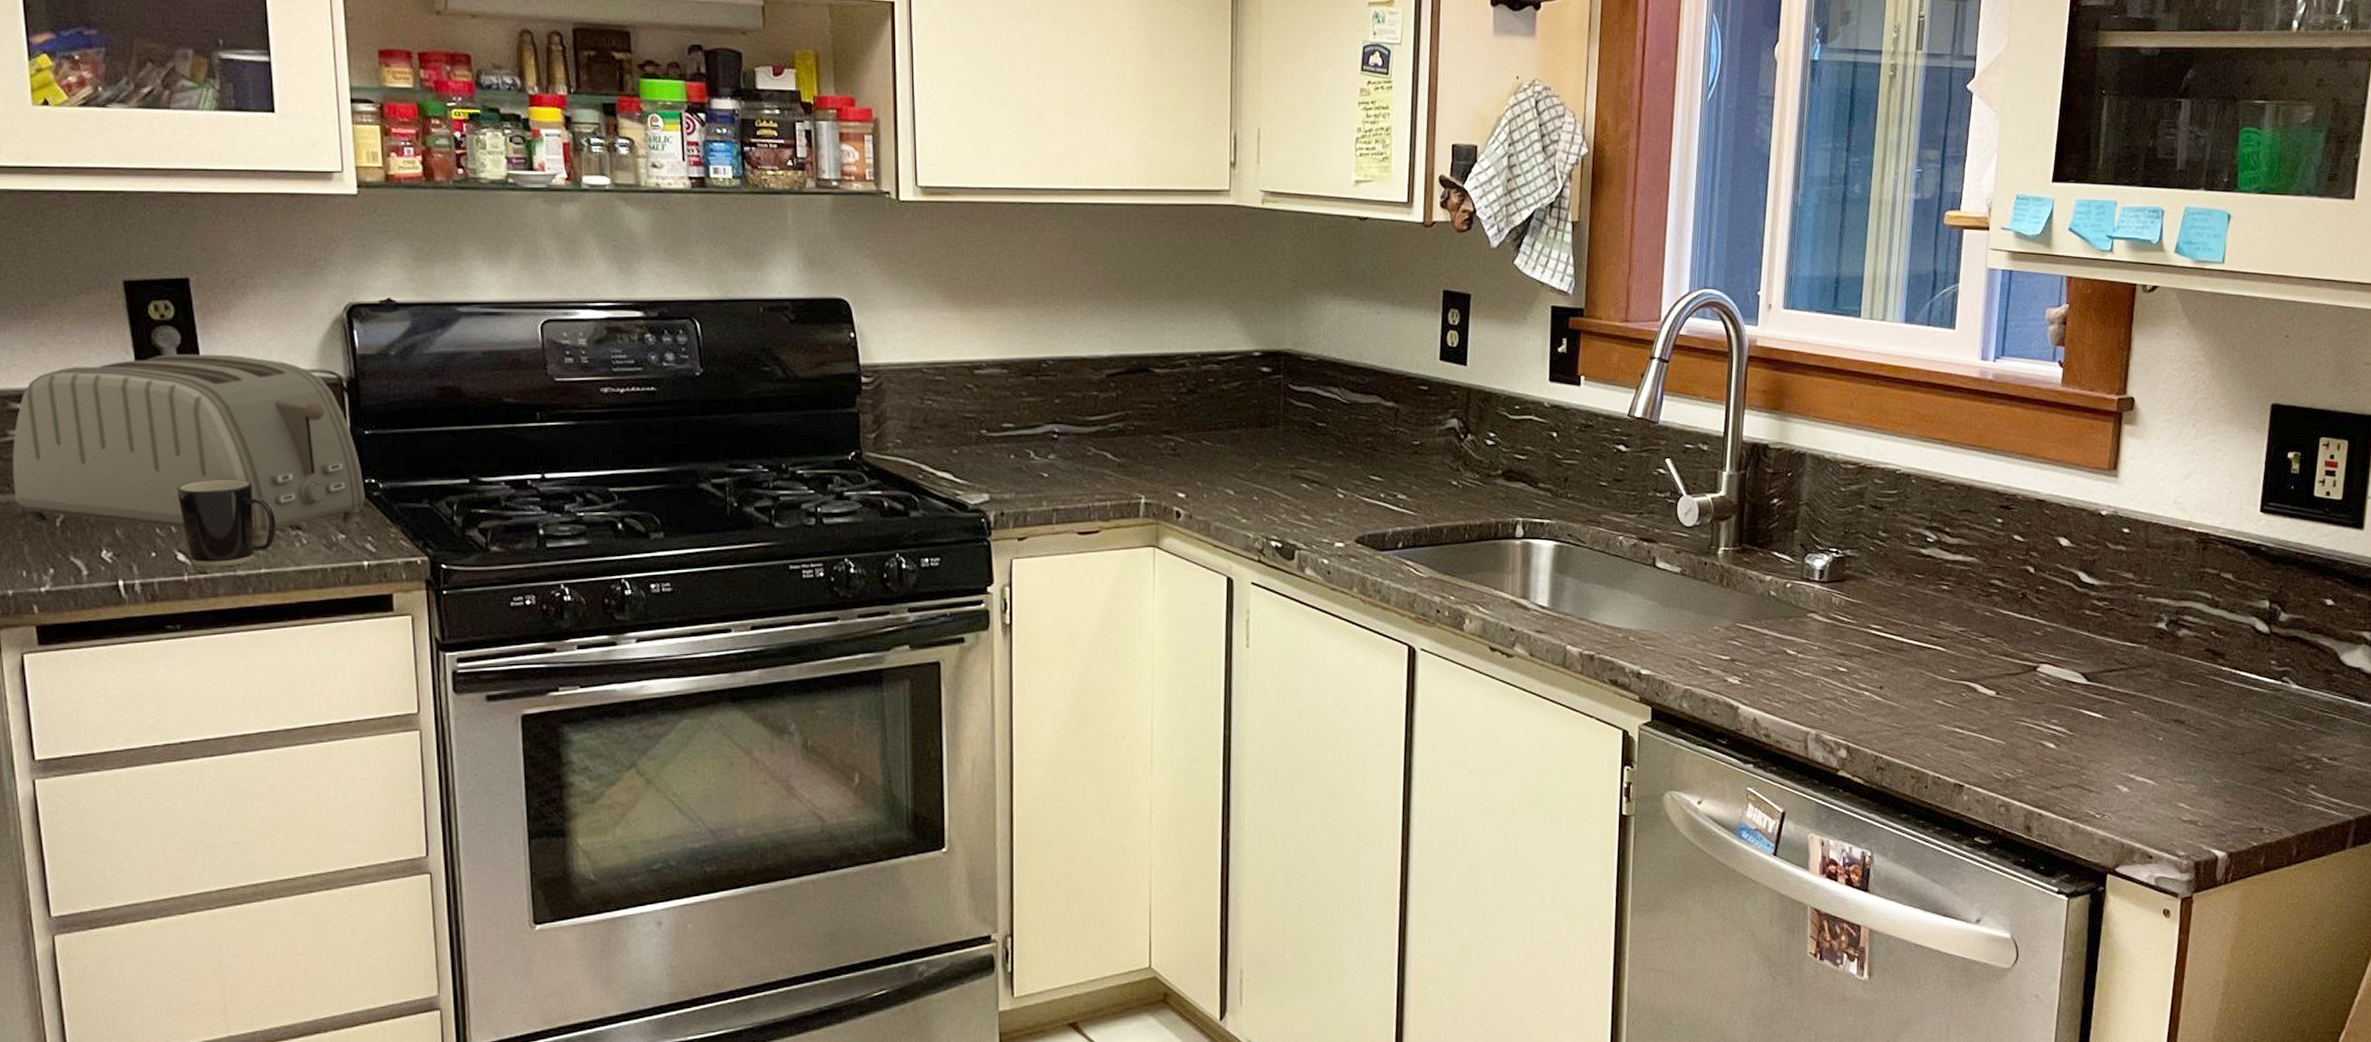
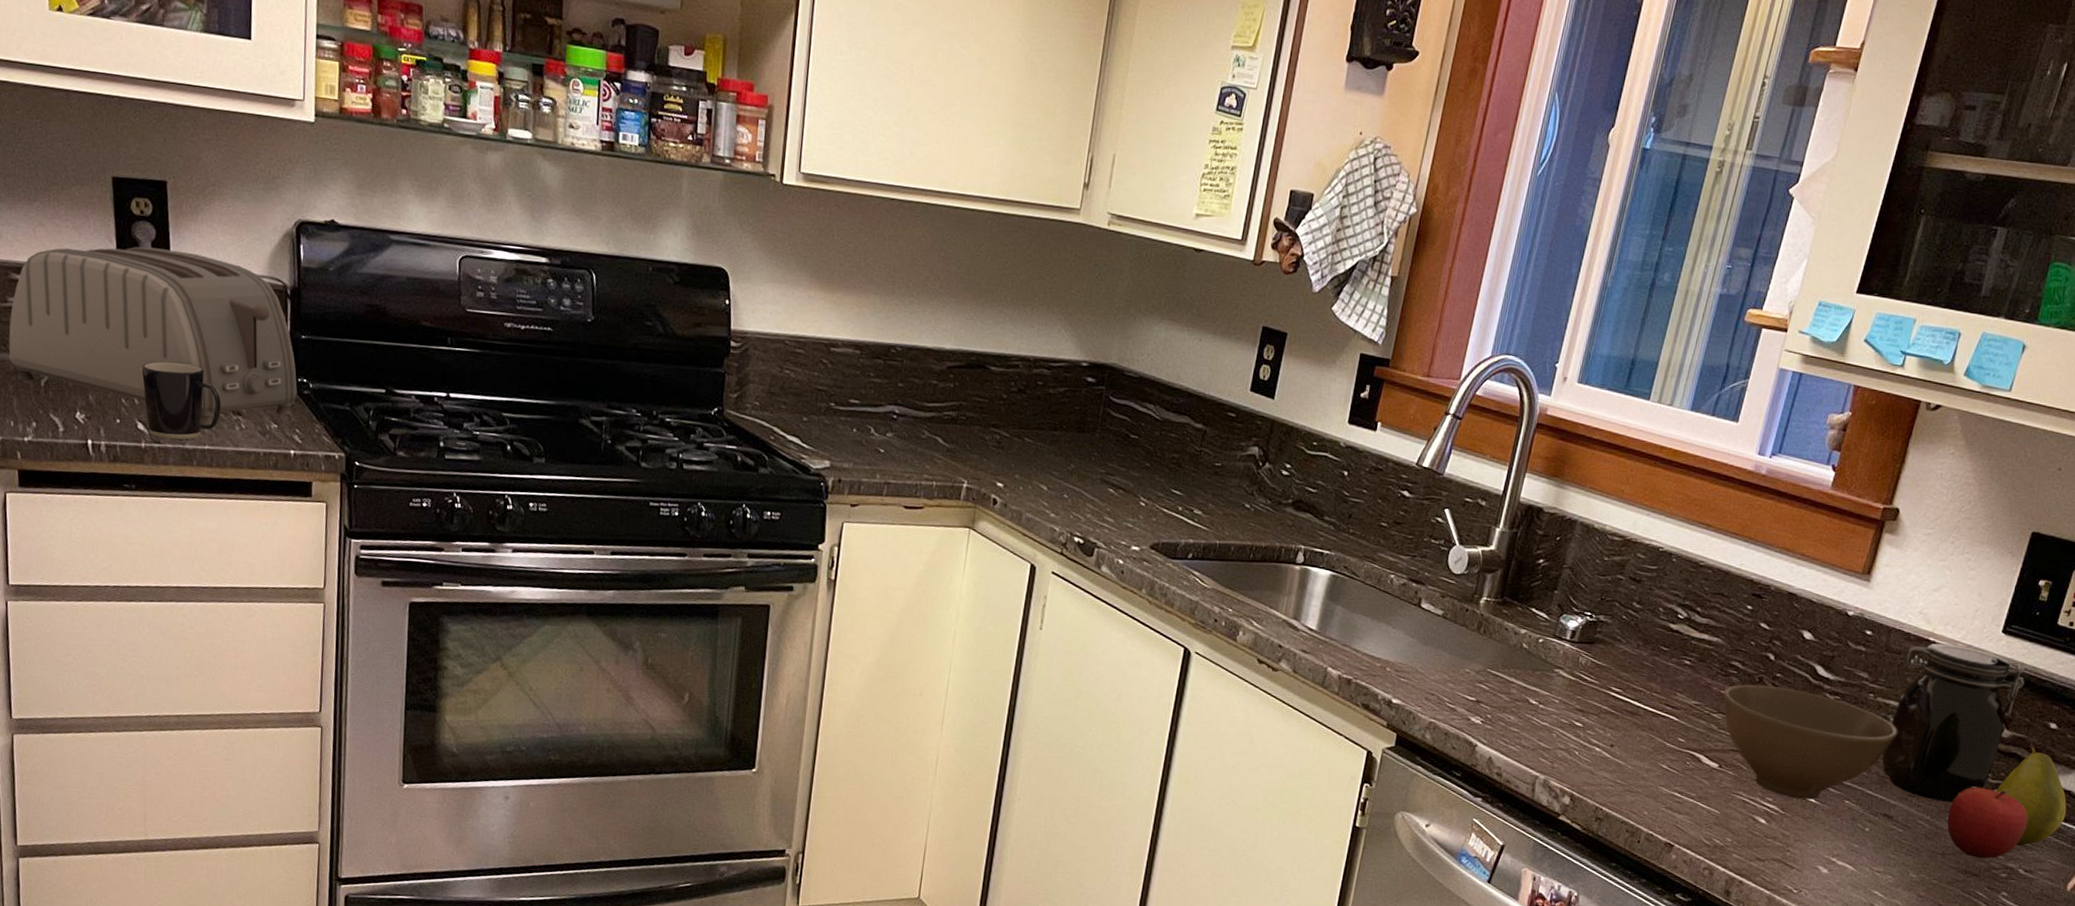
bowl: none [1987,600,2174,717] -> present [1723,684,1898,800]
jar: none [2161,531,2293,698] -> present [1882,643,2025,802]
fruit: none [2240,676,2322,752] -> present [1947,787,2028,859]
fruit: none [2284,623,2360,733] -> present [1995,743,2067,846]

